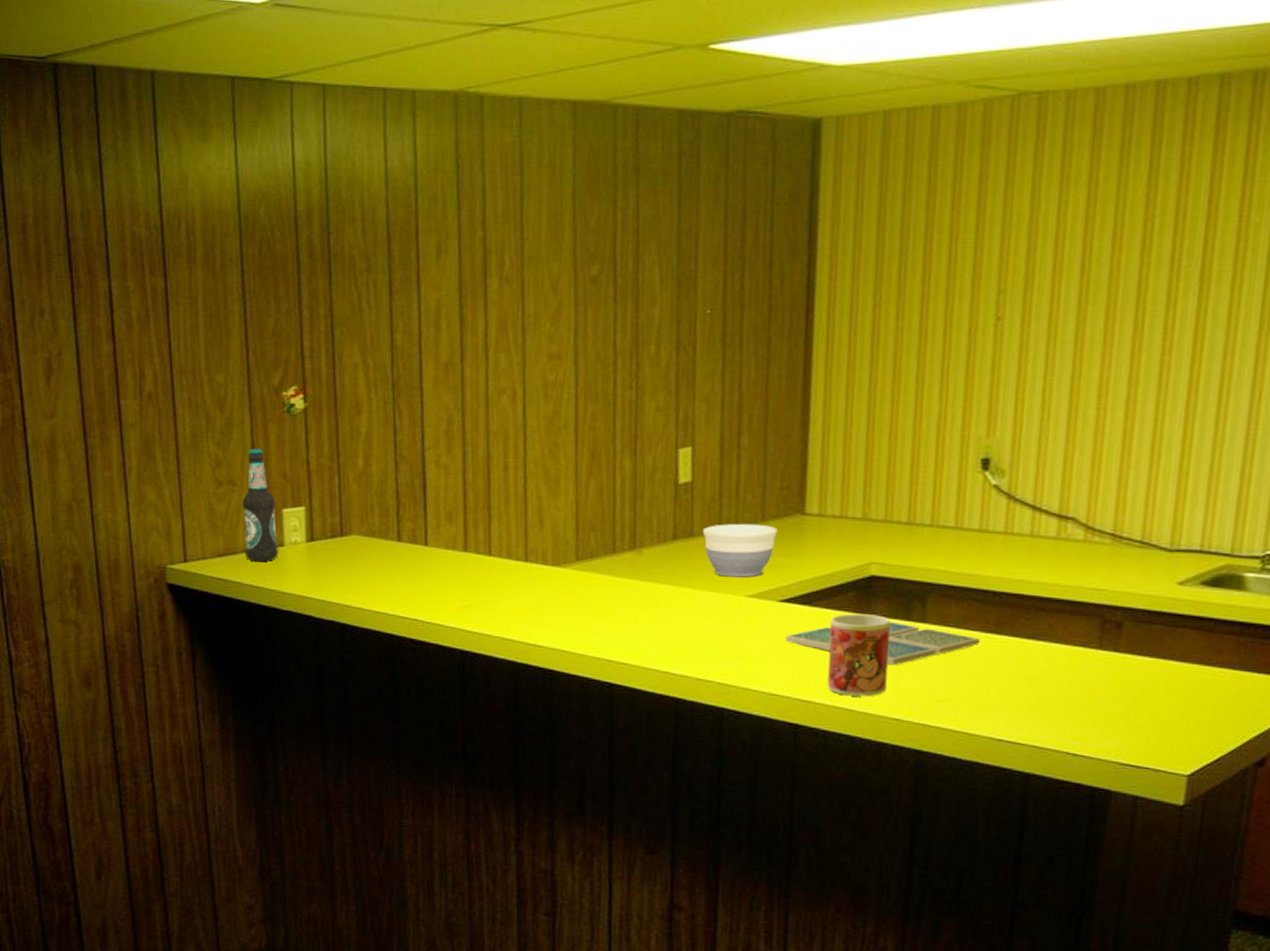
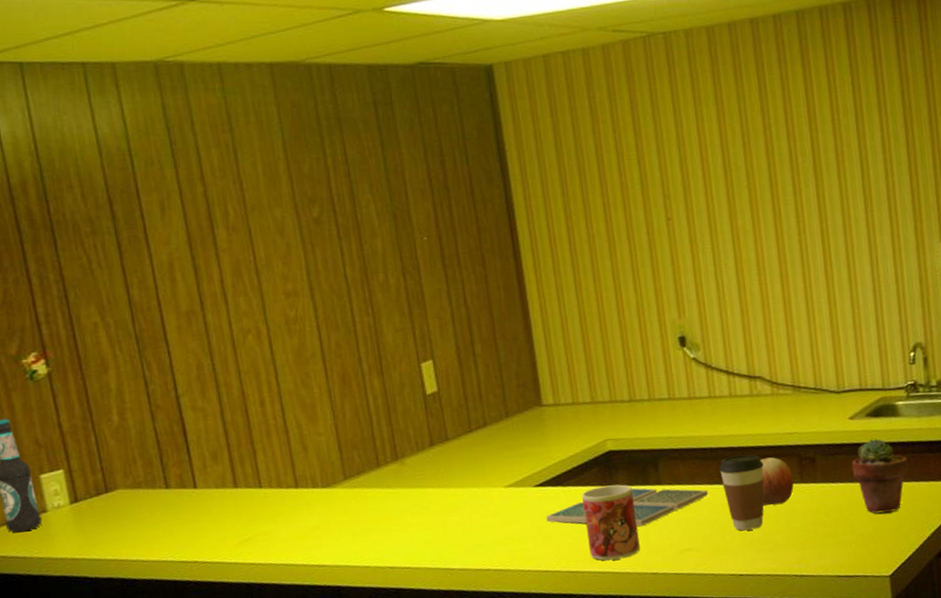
bowl: present [702,523,777,578] -> none [455,420,522,473]
coffee cup: none [999,604,1056,692] -> present [719,454,765,531]
apple: none [1045,613,1090,670] -> present [760,457,794,506]
potted succulent: none [1167,612,1244,702] -> present [851,439,908,514]

